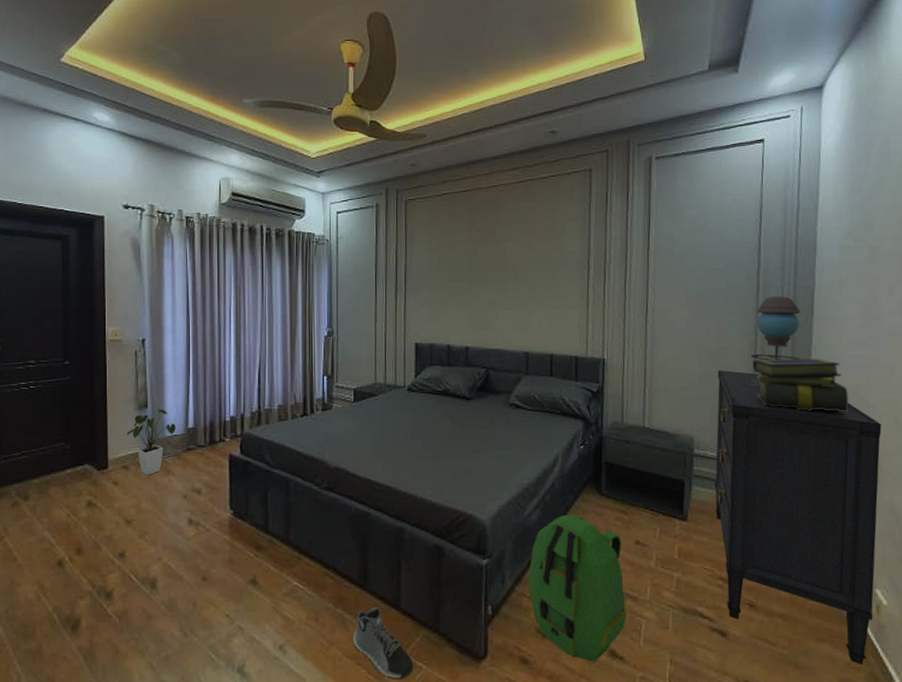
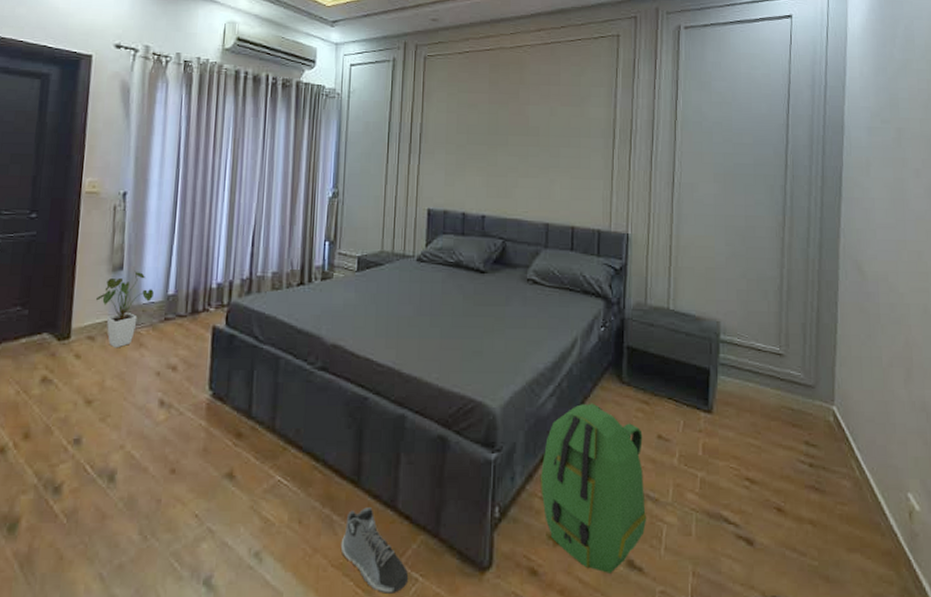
dresser: present [714,370,882,665] -> none [741,251,911,579]
table lamp: present [750,296,802,387] -> none [778,175,830,270]
stack of books: present [753,358,849,412] -> none [781,240,878,300]

